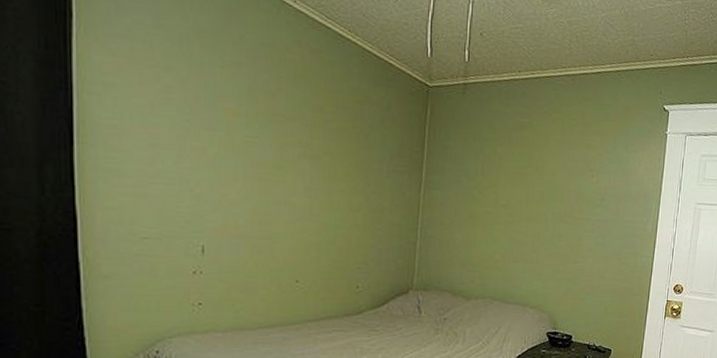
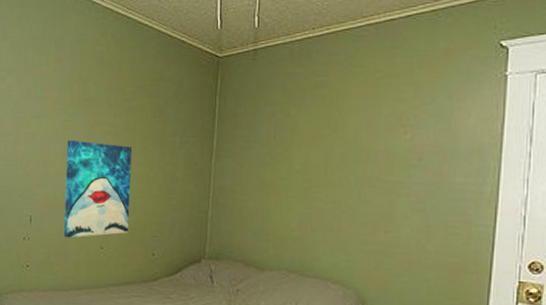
wall art: none [248,159,333,271] -> present [63,140,133,238]

